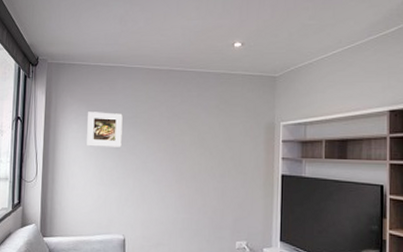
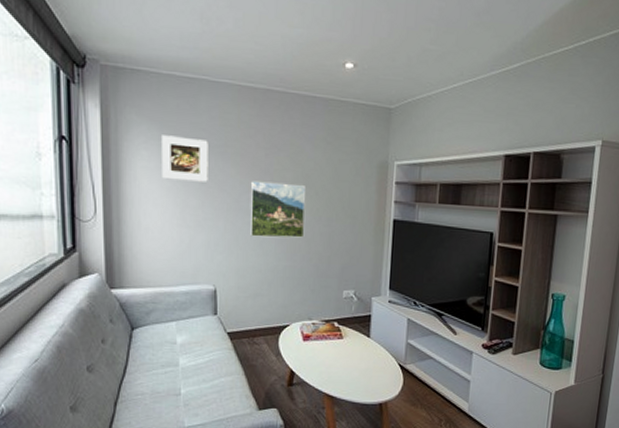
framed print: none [154,145,201,193] -> present [250,181,305,238]

